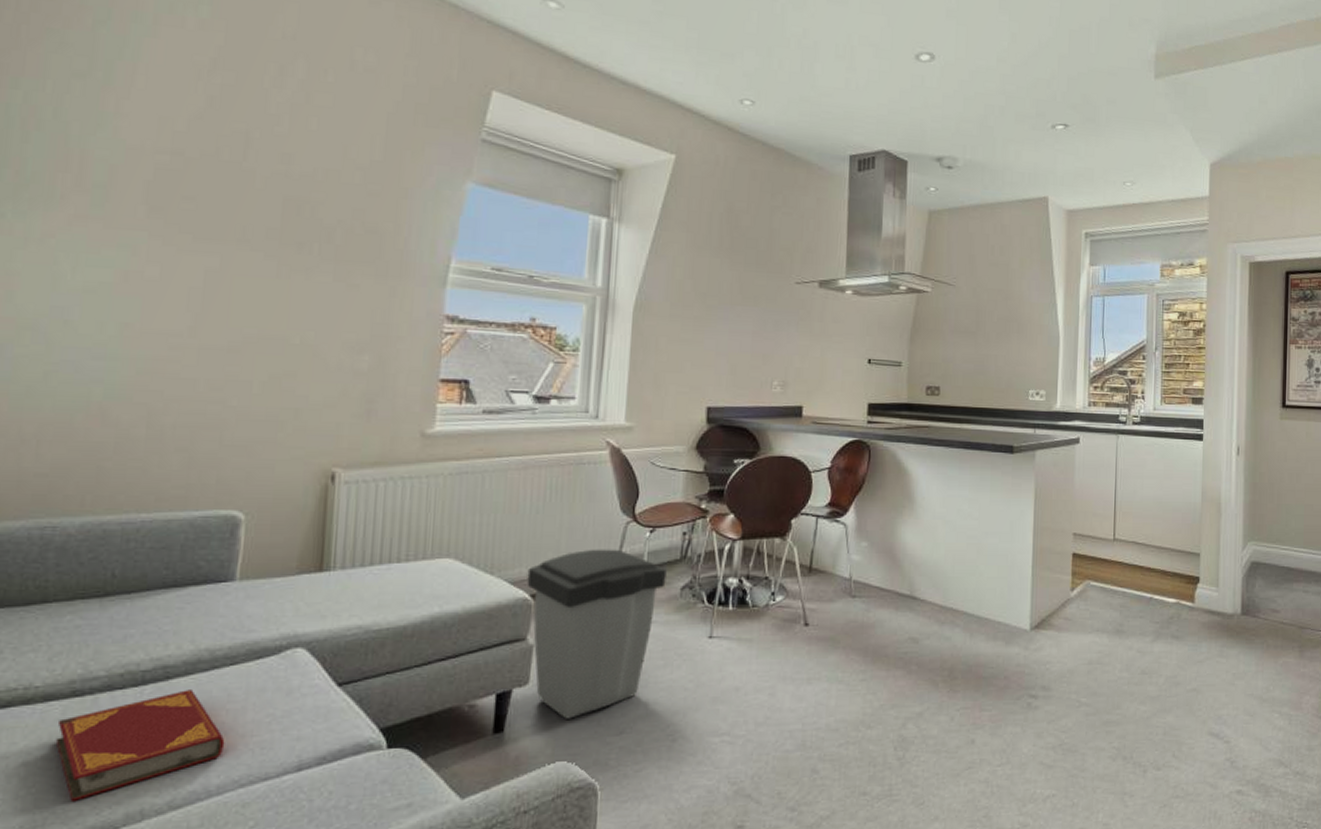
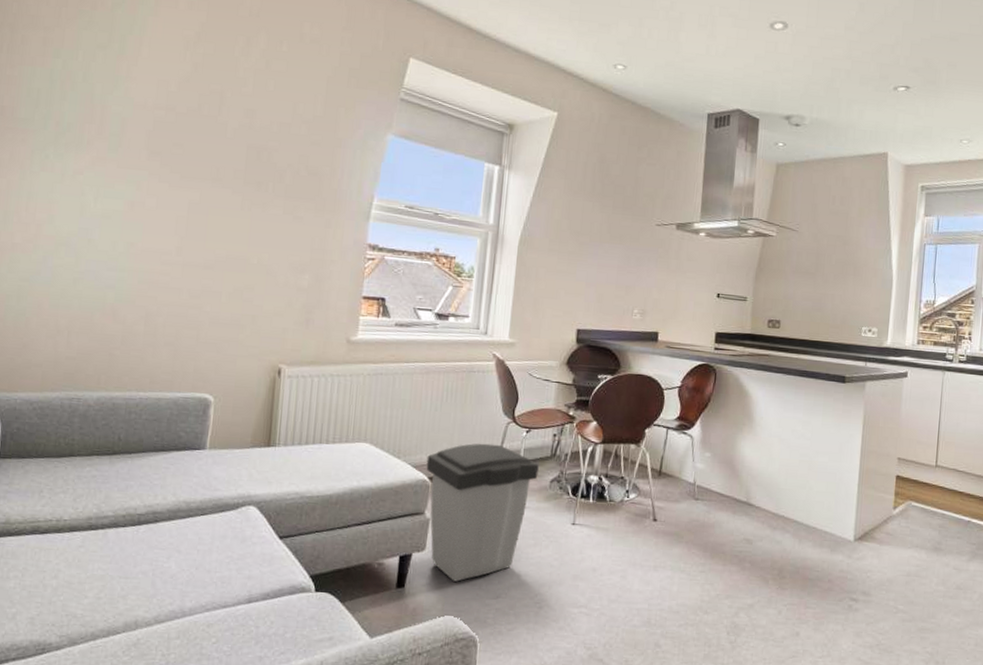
hardback book: present [55,690,225,801] -> none [77,531,196,609]

